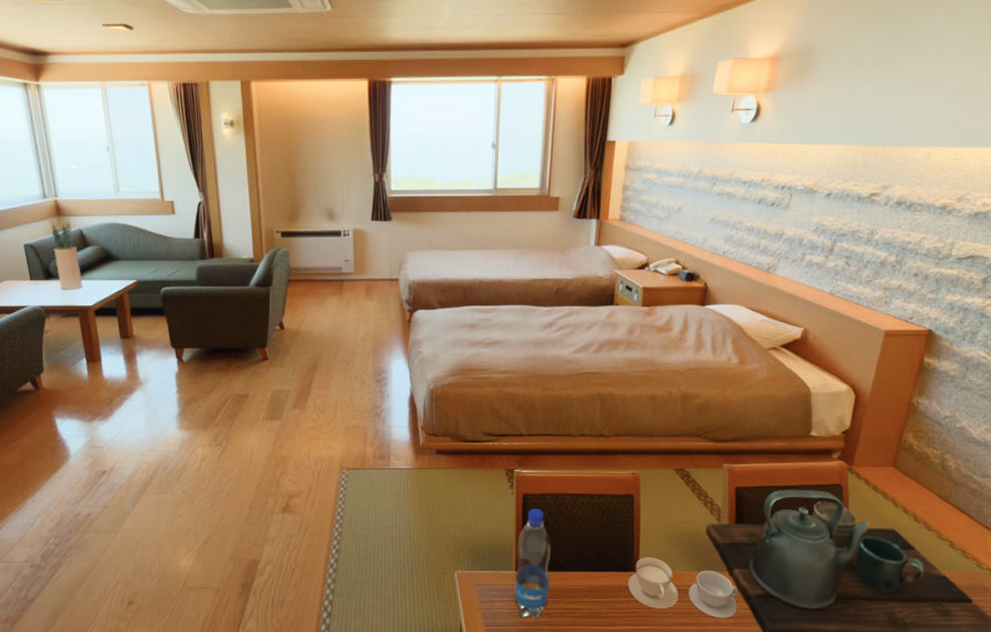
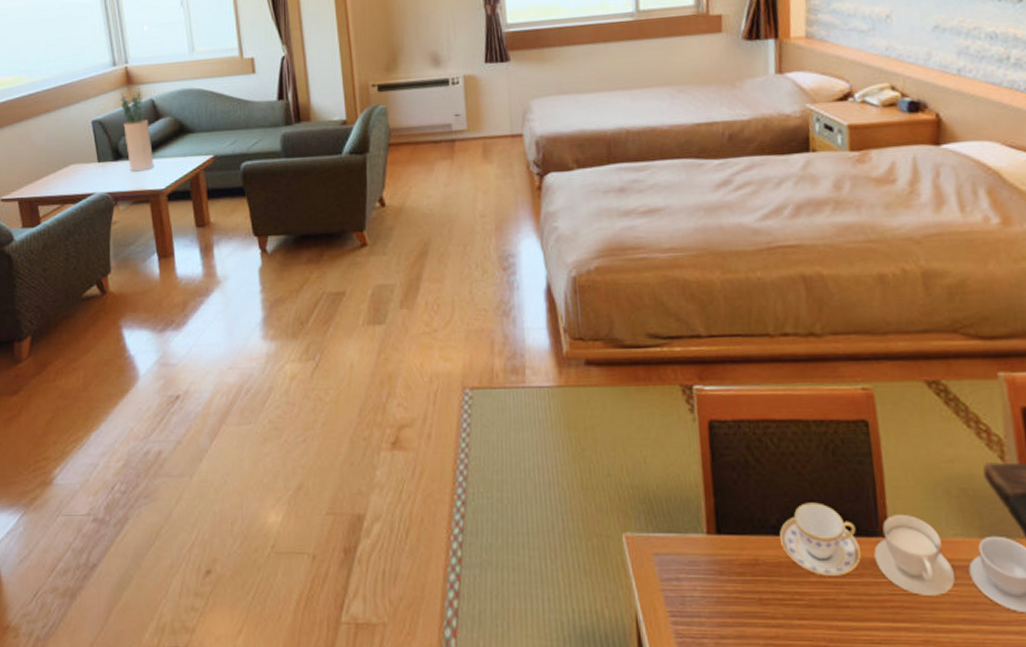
bottle: present [515,508,551,619] -> none [706,440,759,608]
teacup: none [566,549,619,597] -> present [780,502,861,576]

